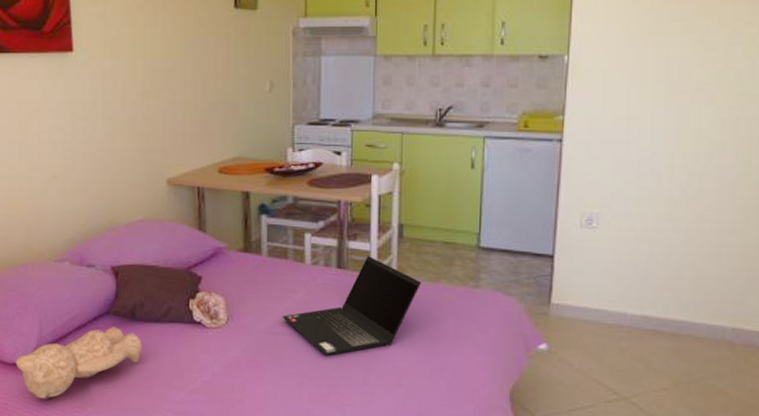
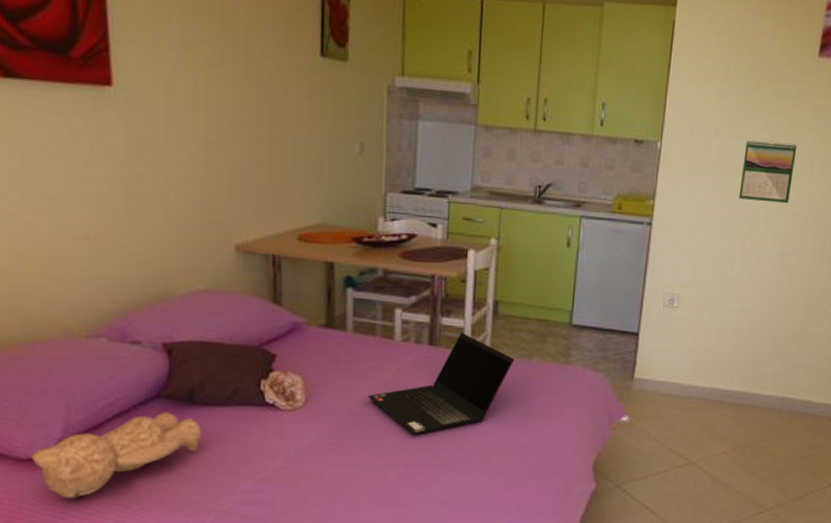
calendar: none [663,43,732,110] -> present [739,140,797,204]

